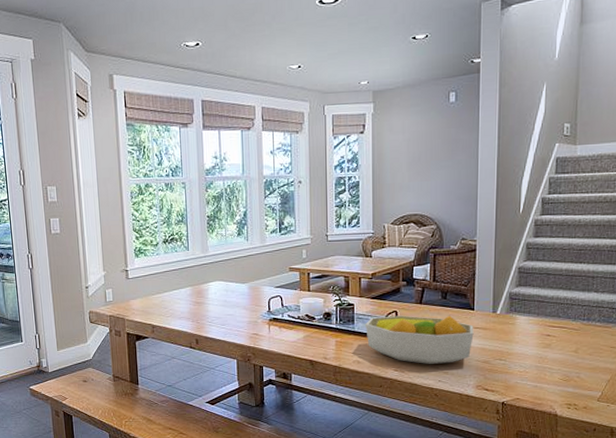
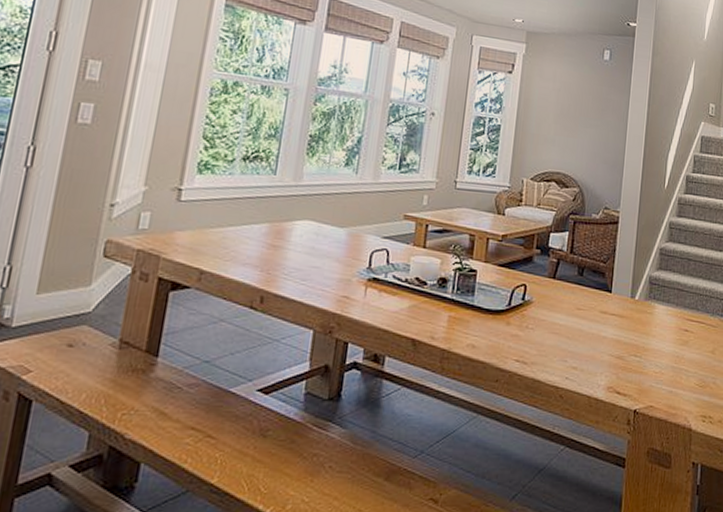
fruit bowl: present [366,315,474,364] -> none [487,289,610,356]

